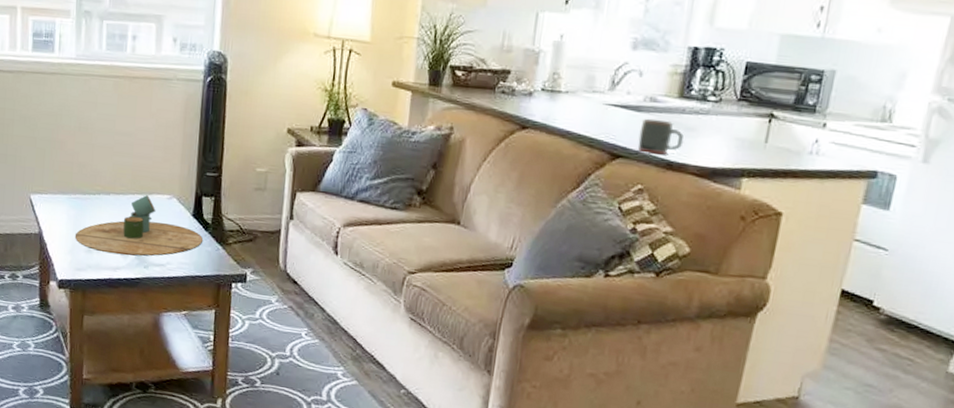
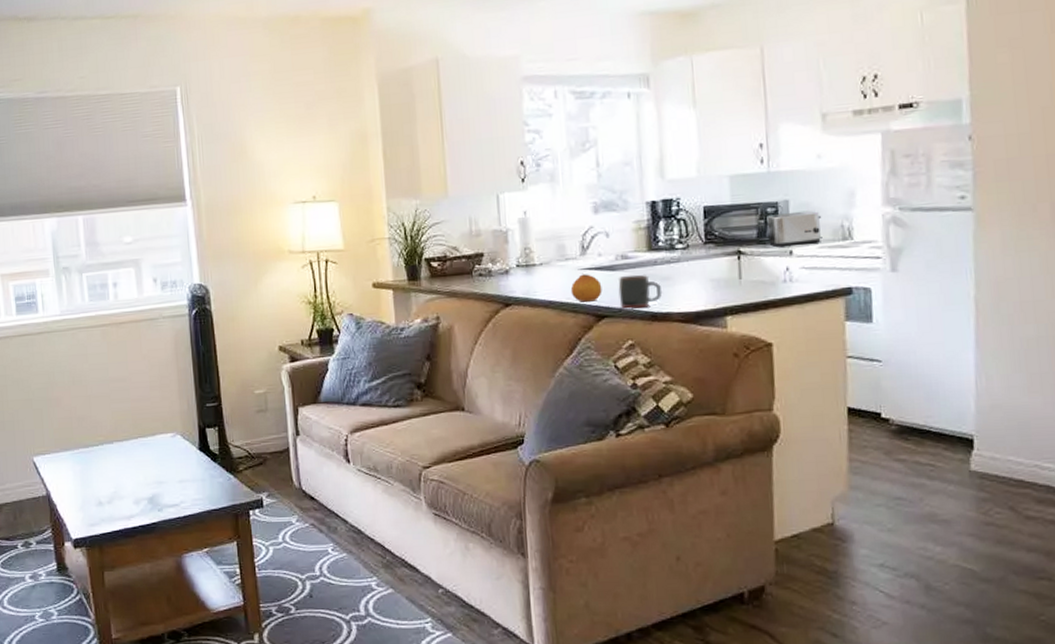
decorative tray: present [74,195,203,256] -> none [83,437,213,502]
fruit: none [590,109,624,139] -> present [570,274,602,302]
toaster: none [804,82,865,120] -> present [767,210,821,248]

